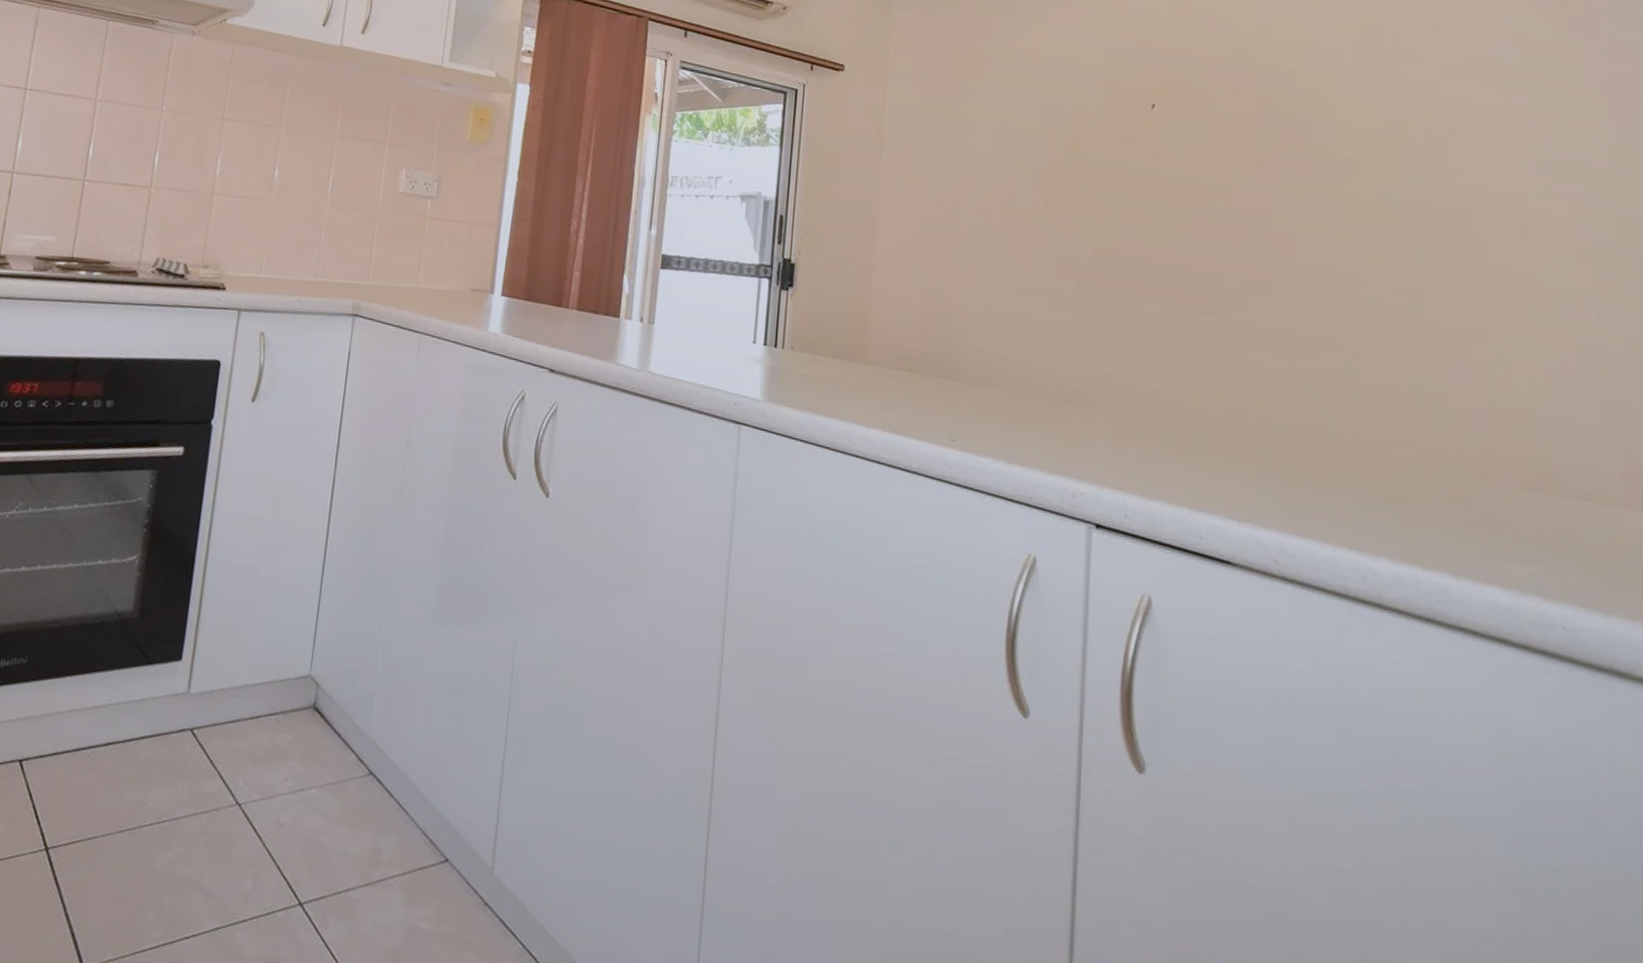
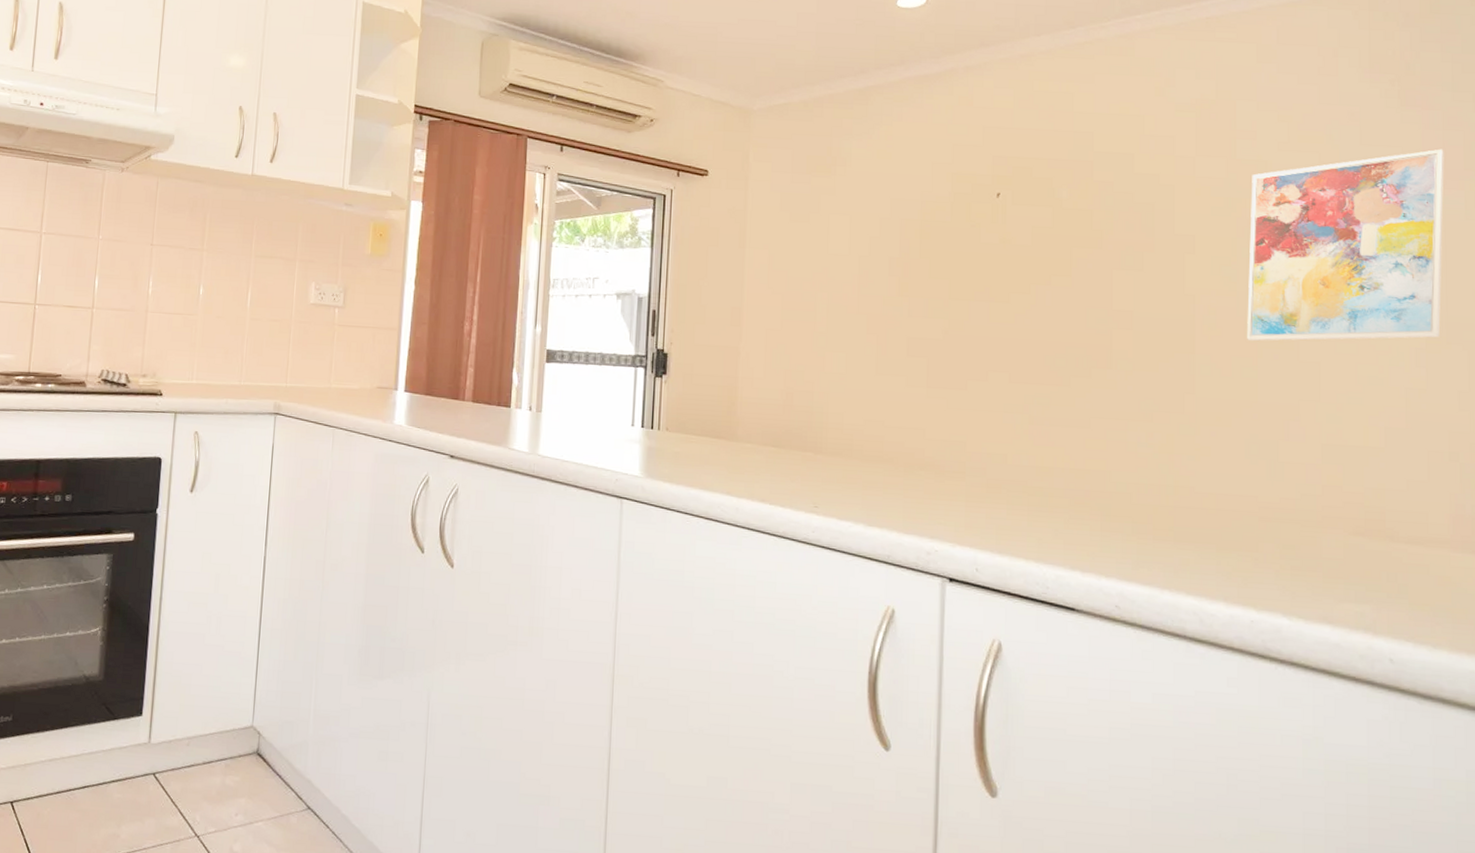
wall art: none [1412,79,1613,279] -> present [1247,149,1444,341]

